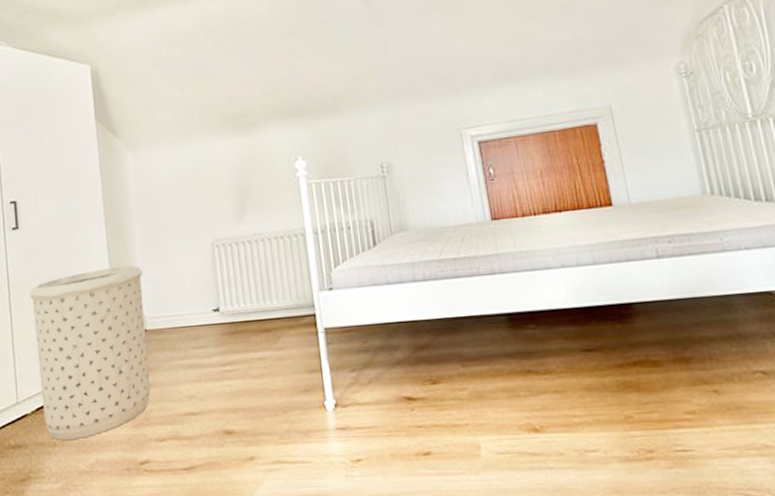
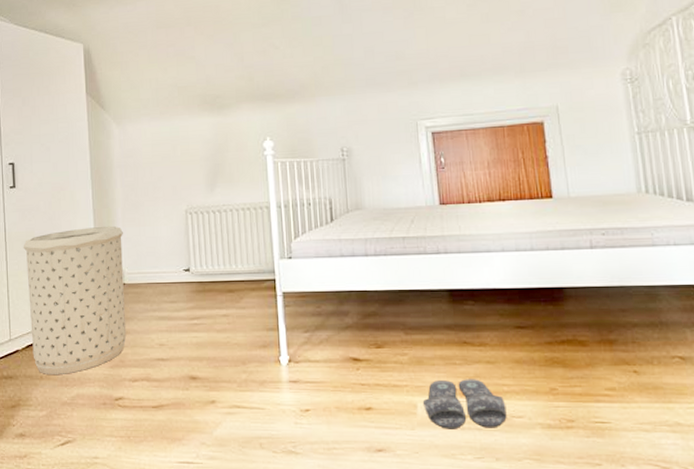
slippers: none [486,411,580,471] -> present [422,379,507,429]

